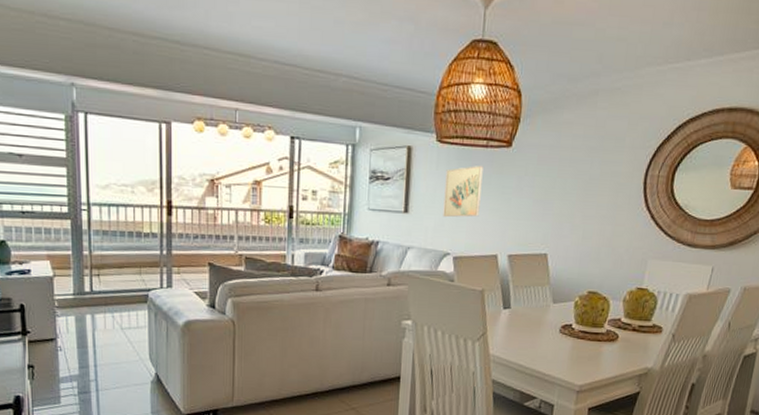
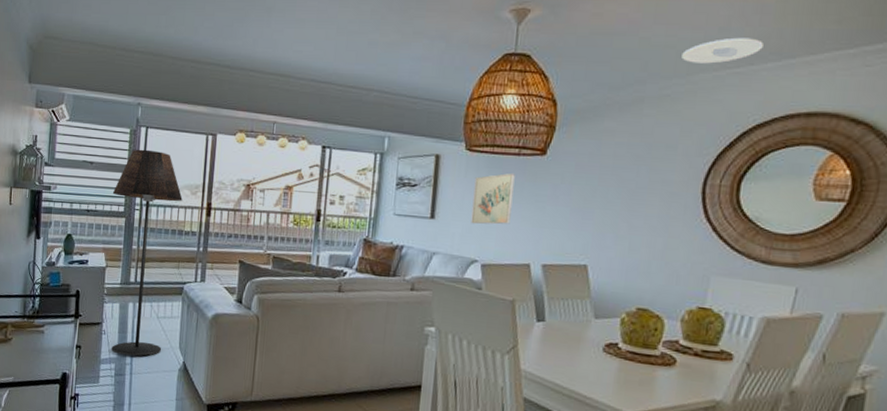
floor lamp: none [51,139,138,372] -> present [112,149,183,357]
recessed light: none [631,32,699,58] -> present [682,37,763,64]

